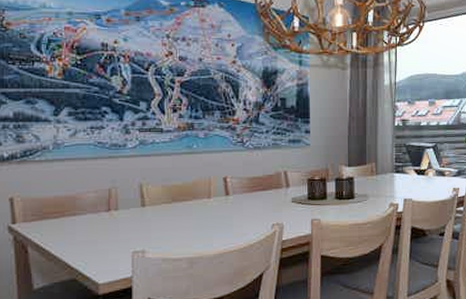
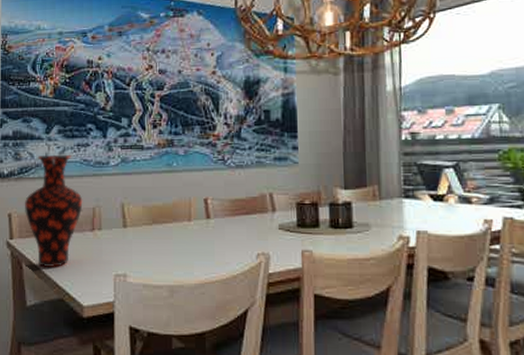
vase: none [30,137,98,249] -> present [25,154,83,267]

